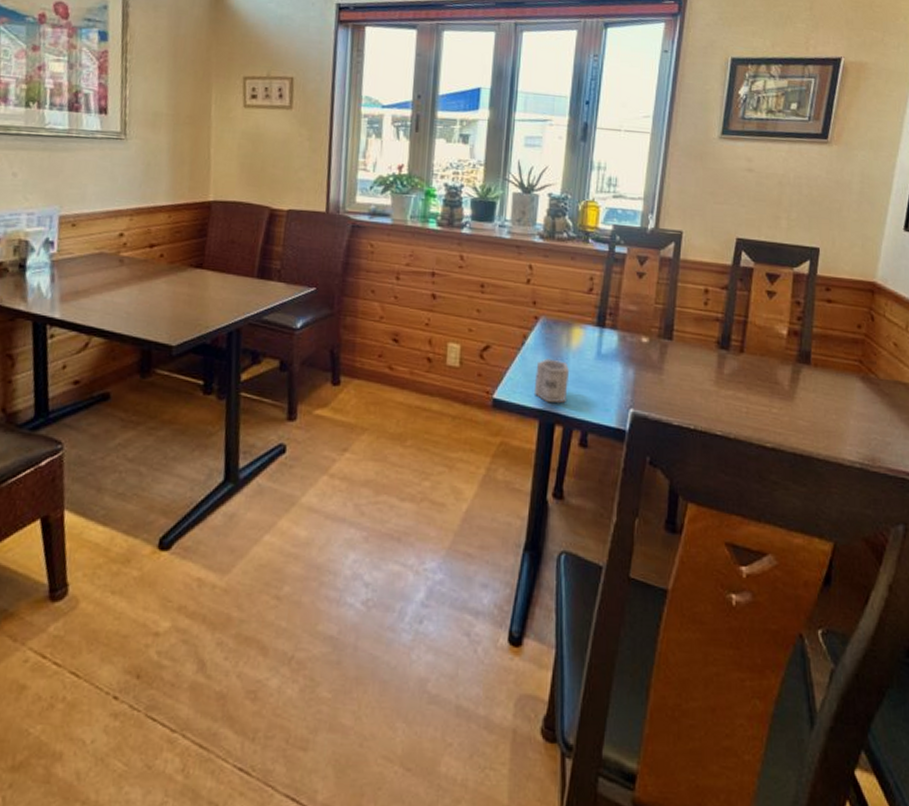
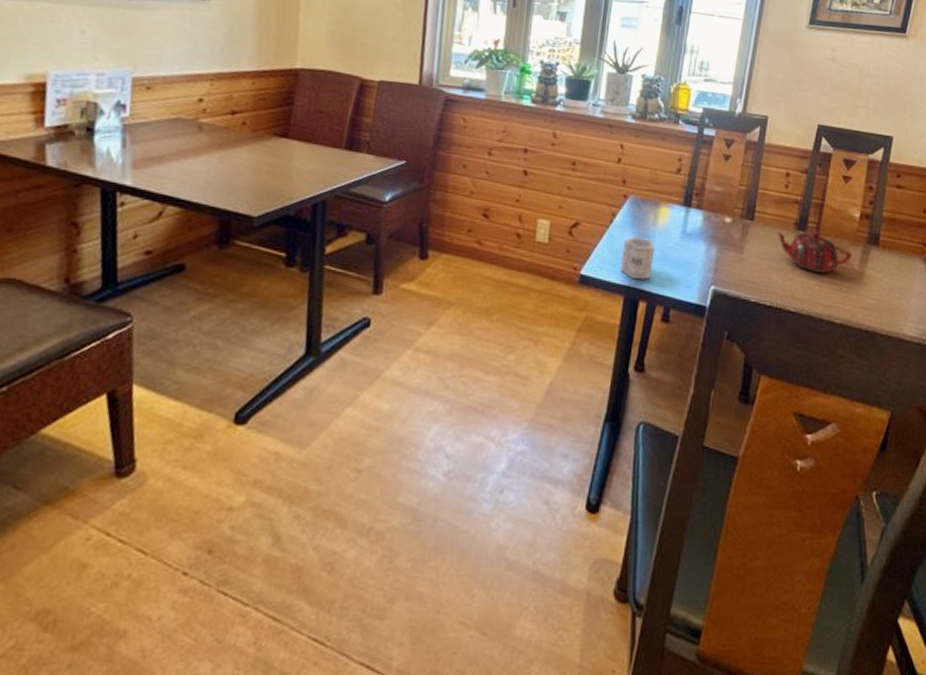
teapot: none [697,346,781,394] -> present [776,228,852,273]

